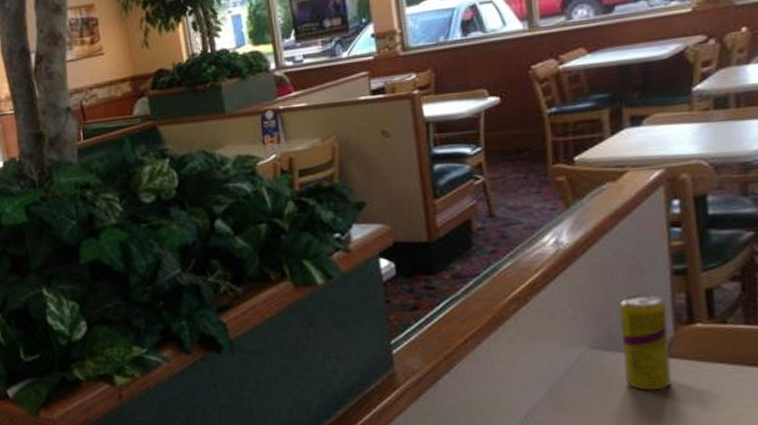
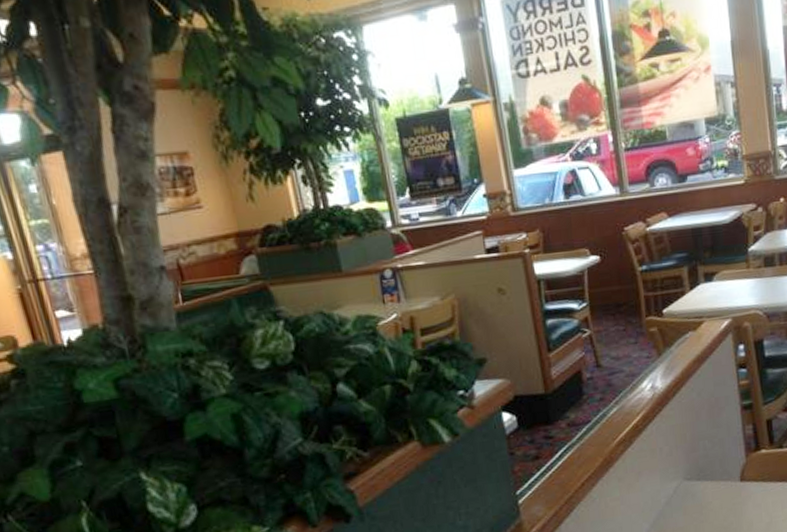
beverage can: present [620,292,671,391] -> none [704,427,746,512]

